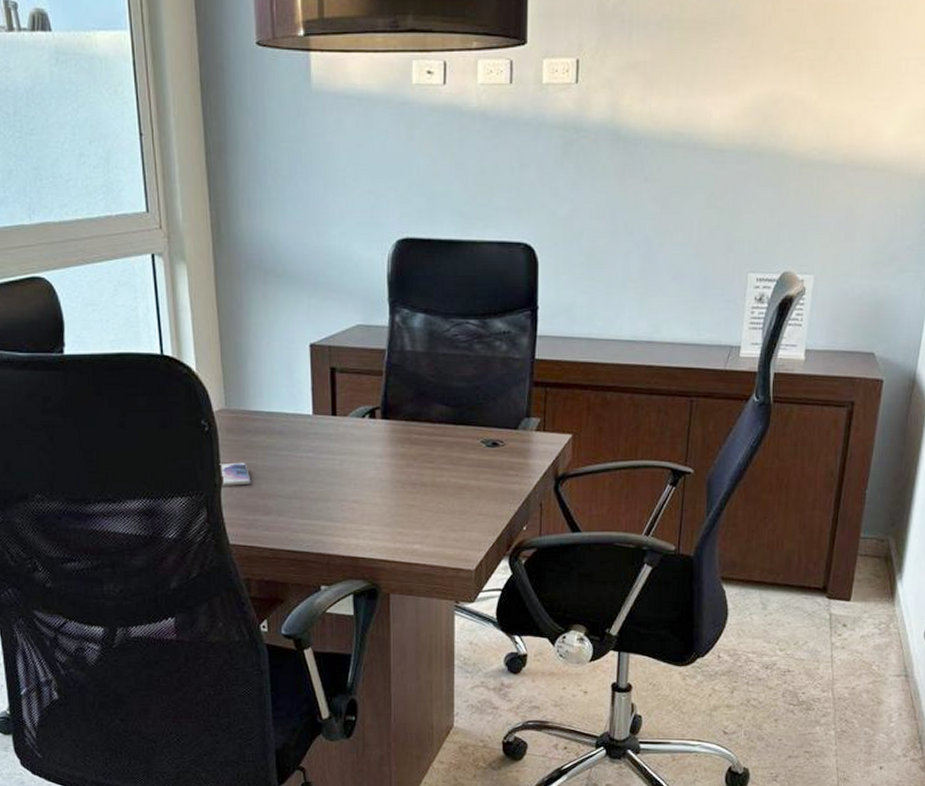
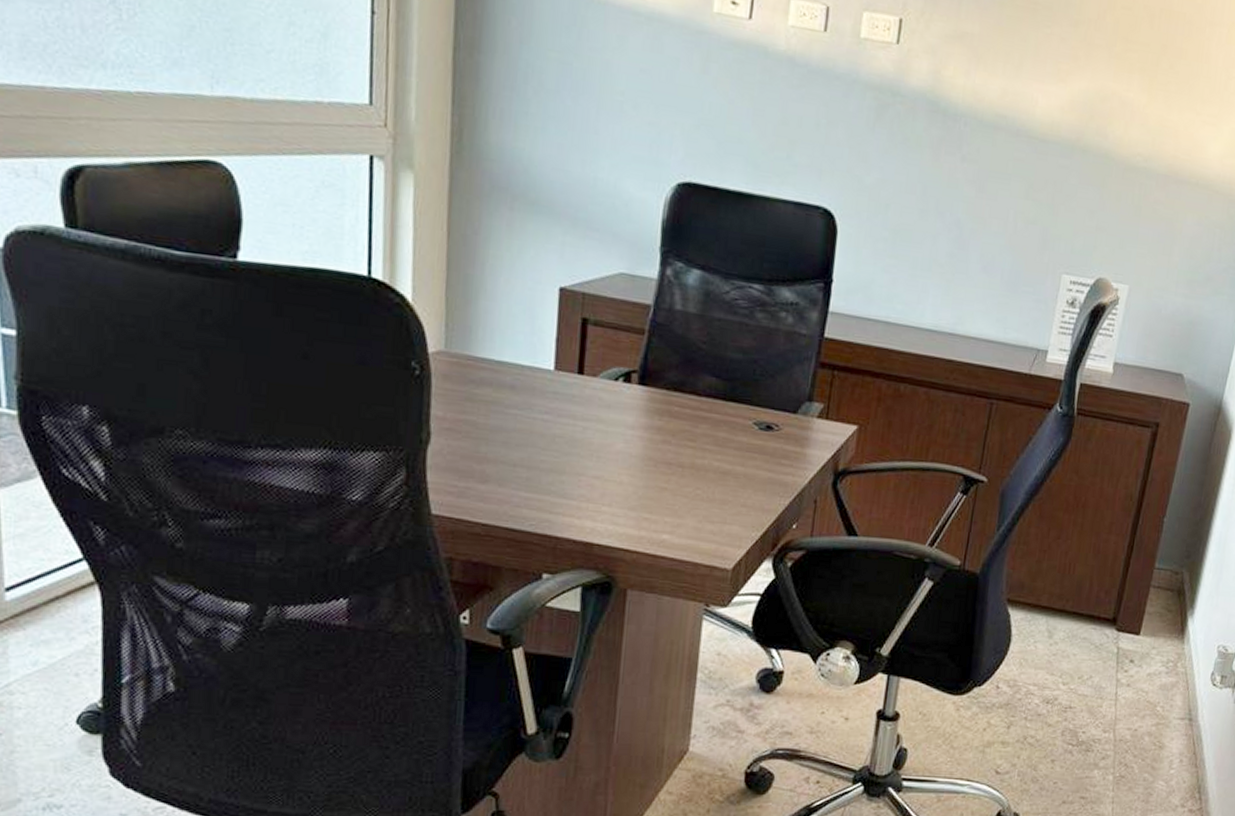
smartphone: present [219,462,251,486] -> none [429,416,468,445]

